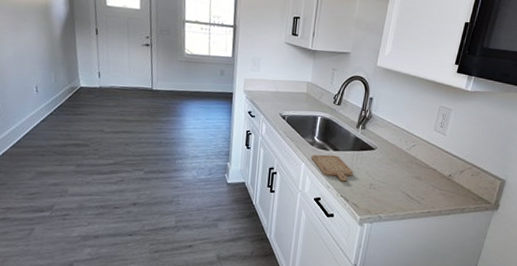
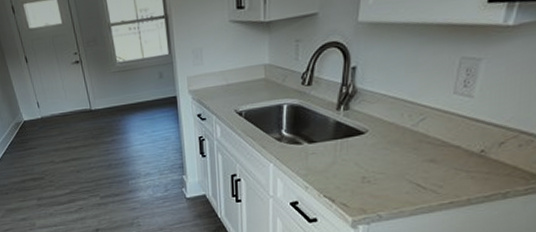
chopping board: present [311,154,354,182] -> none [281,148,339,179]

